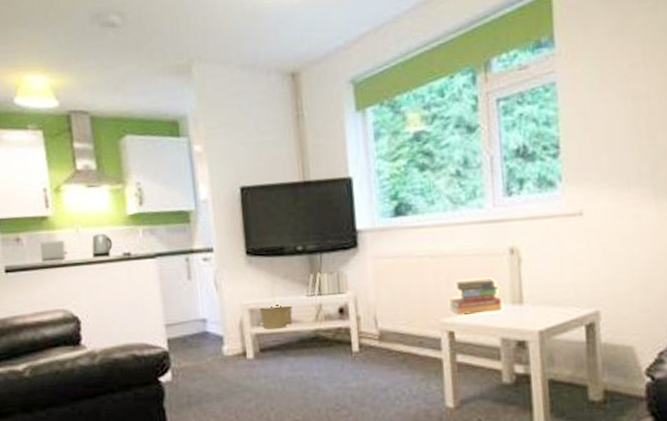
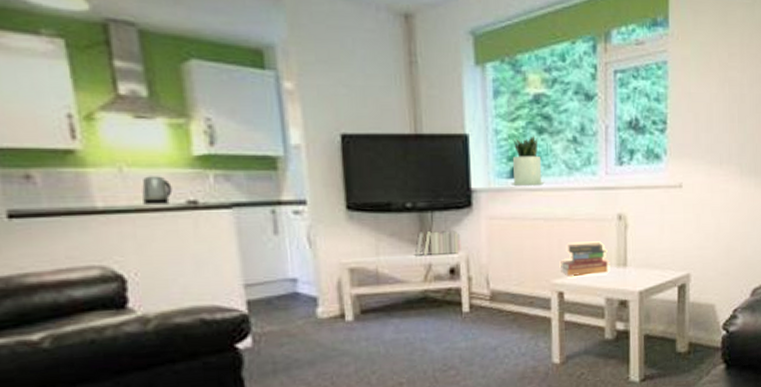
toaster: present [39,239,68,262] -> none [62,180,106,207]
basket: present [259,305,292,331] -> none [361,264,399,291]
planter: none [395,173,429,225] -> present [511,135,545,187]

